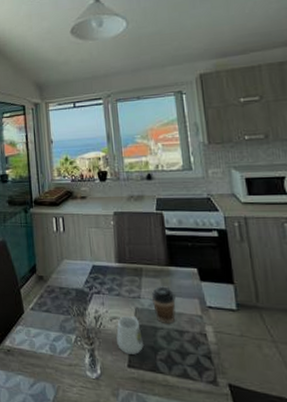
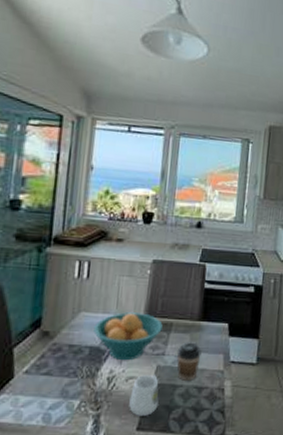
fruit bowl: none [76,259,134,303] -> present [93,312,163,361]

